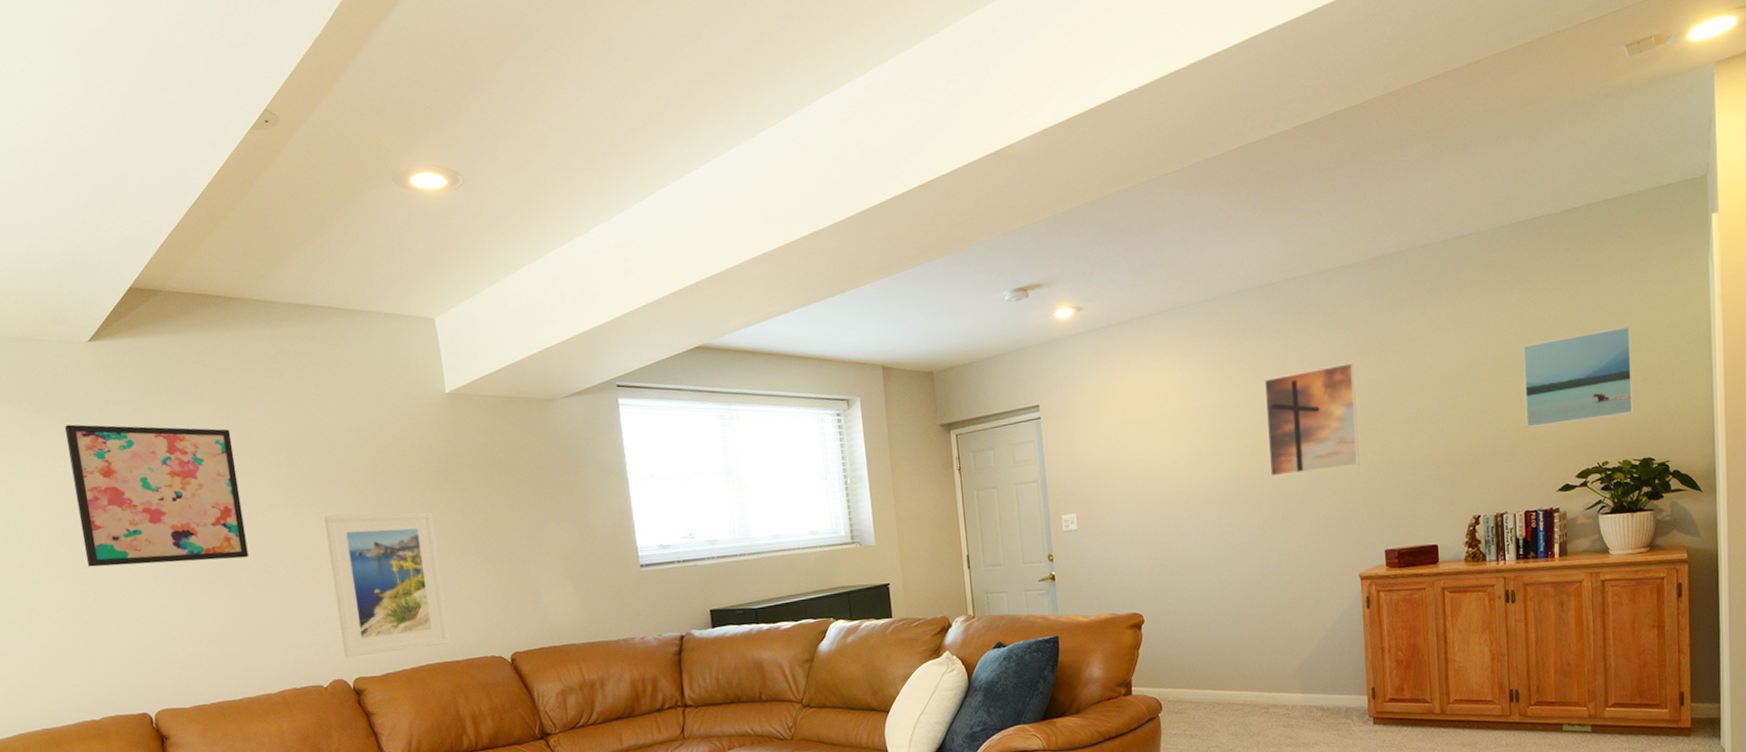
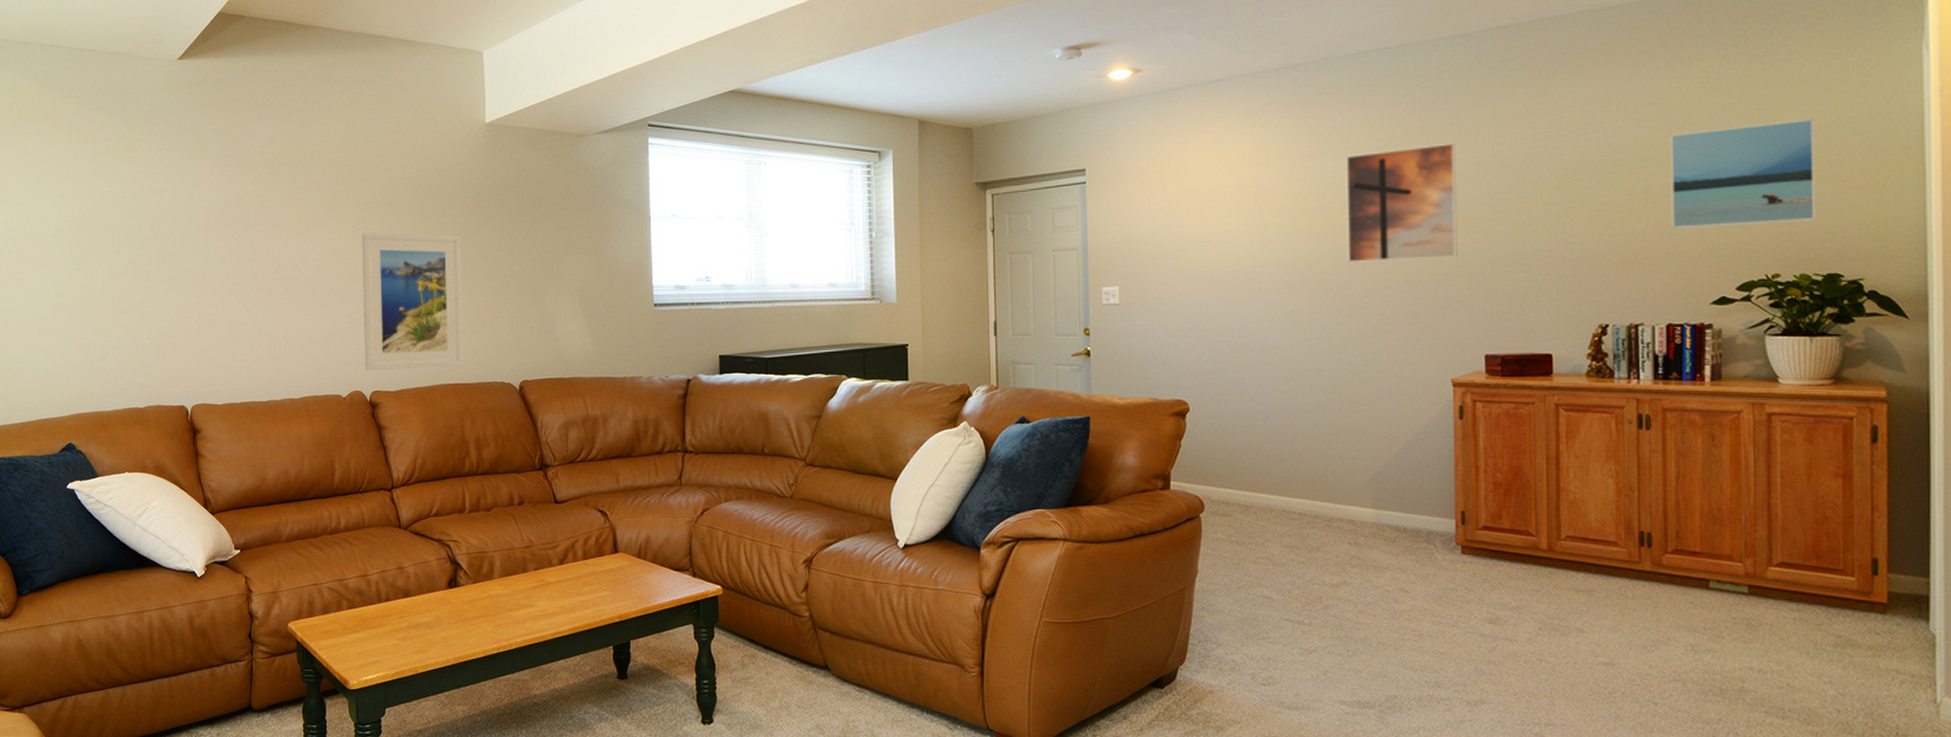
wall art: present [65,424,249,567] -> none [149,133,291,267]

